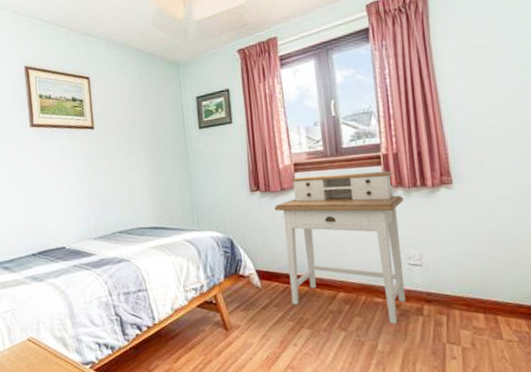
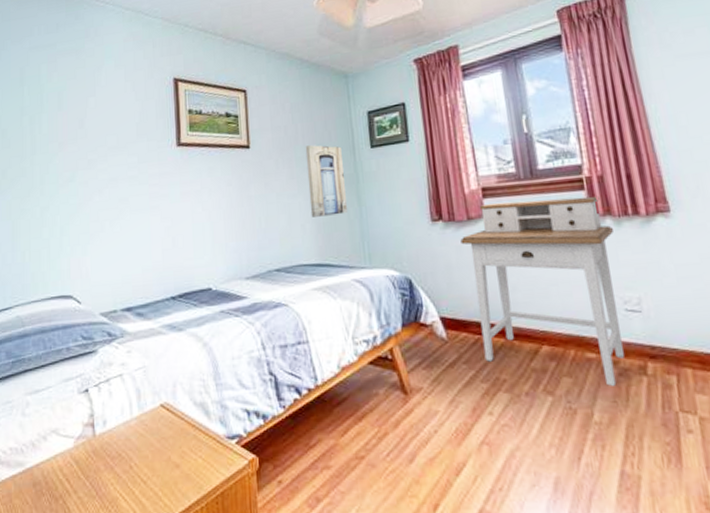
wall art: none [142,126,179,188] -> present [305,145,347,217]

